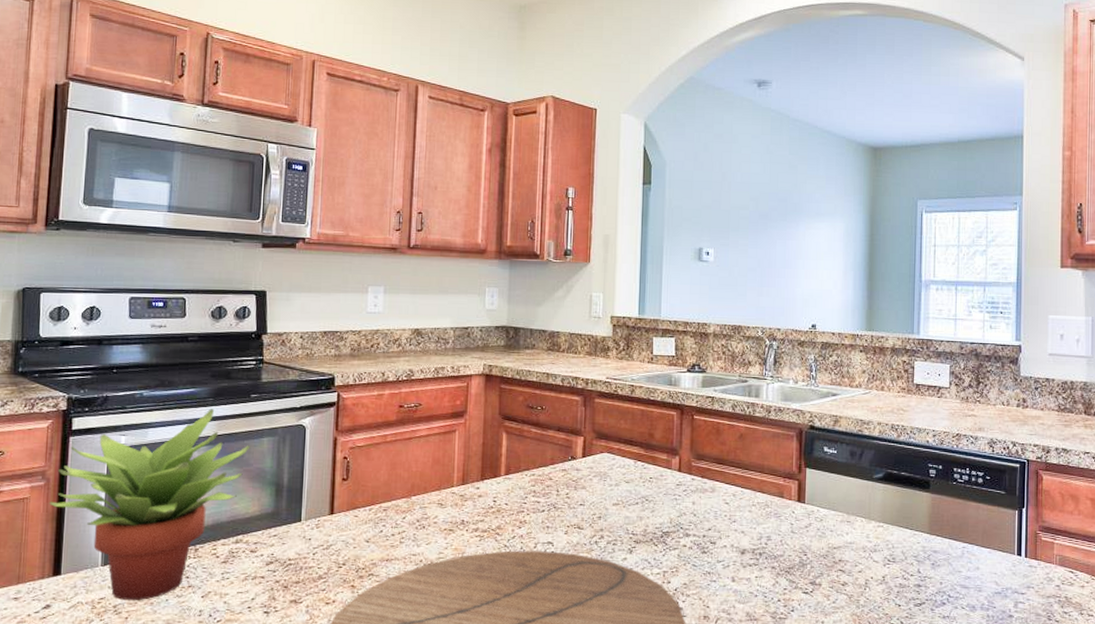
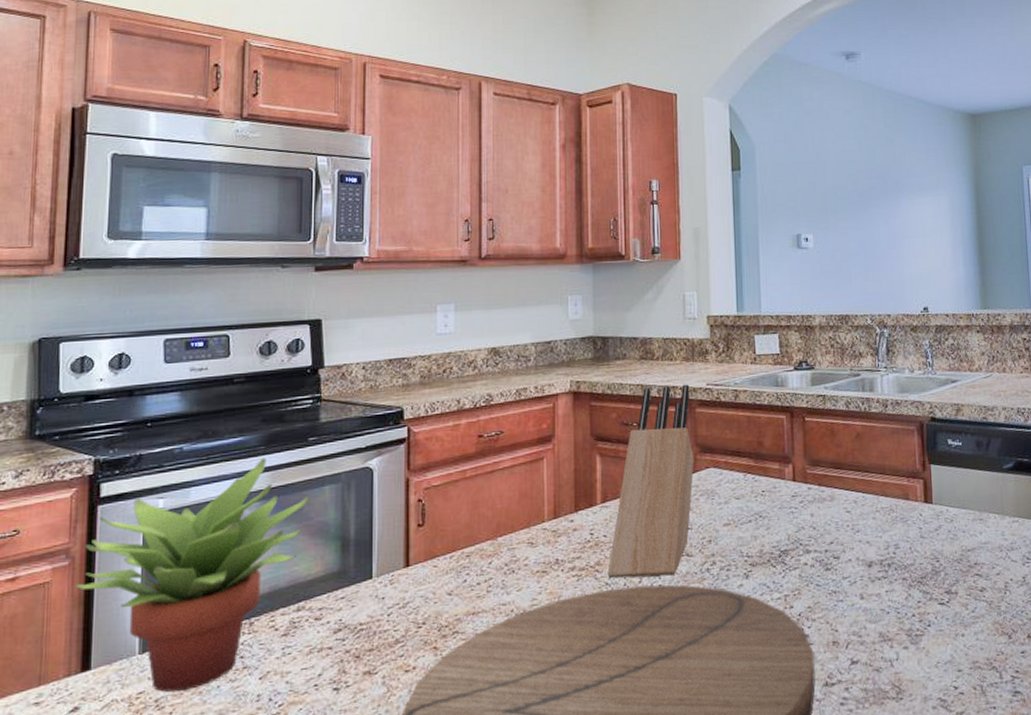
knife block: none [507,376,591,544] -> present [607,384,694,579]

